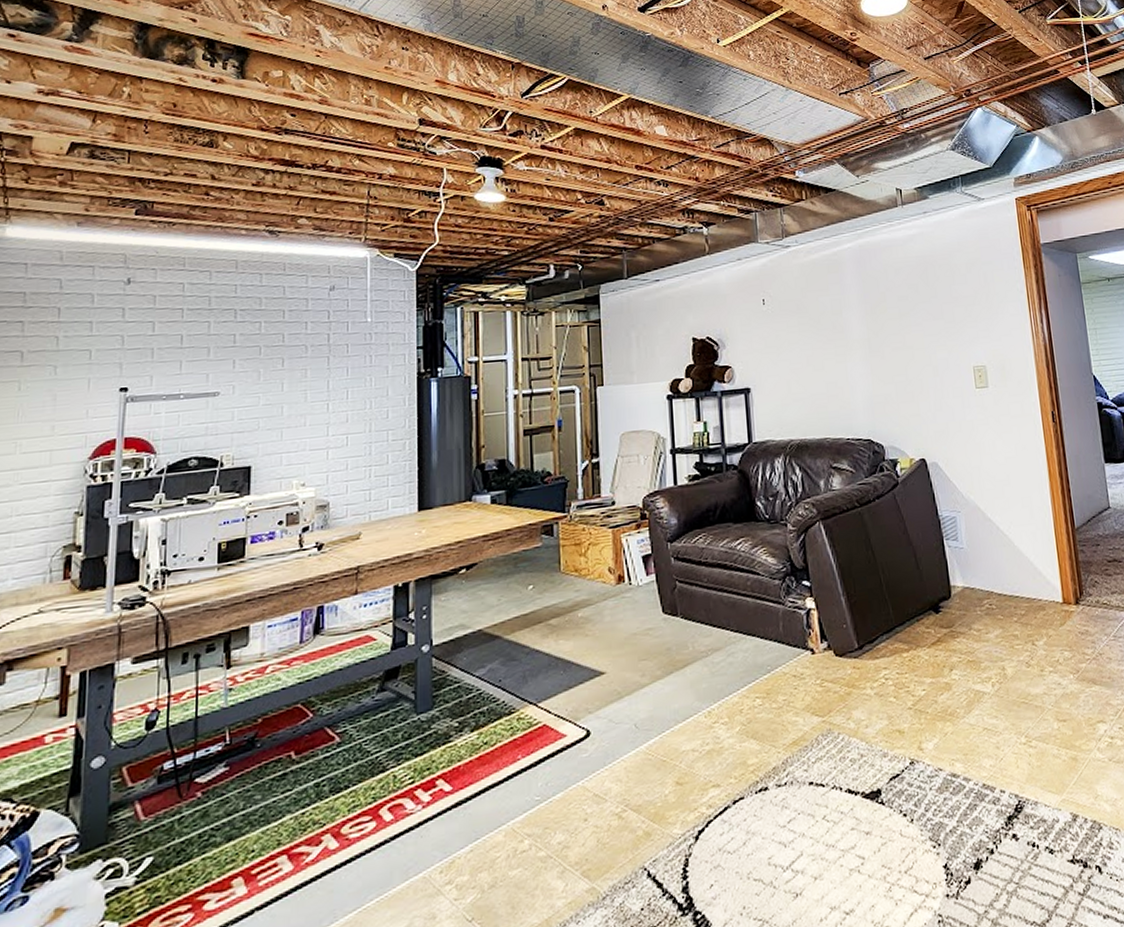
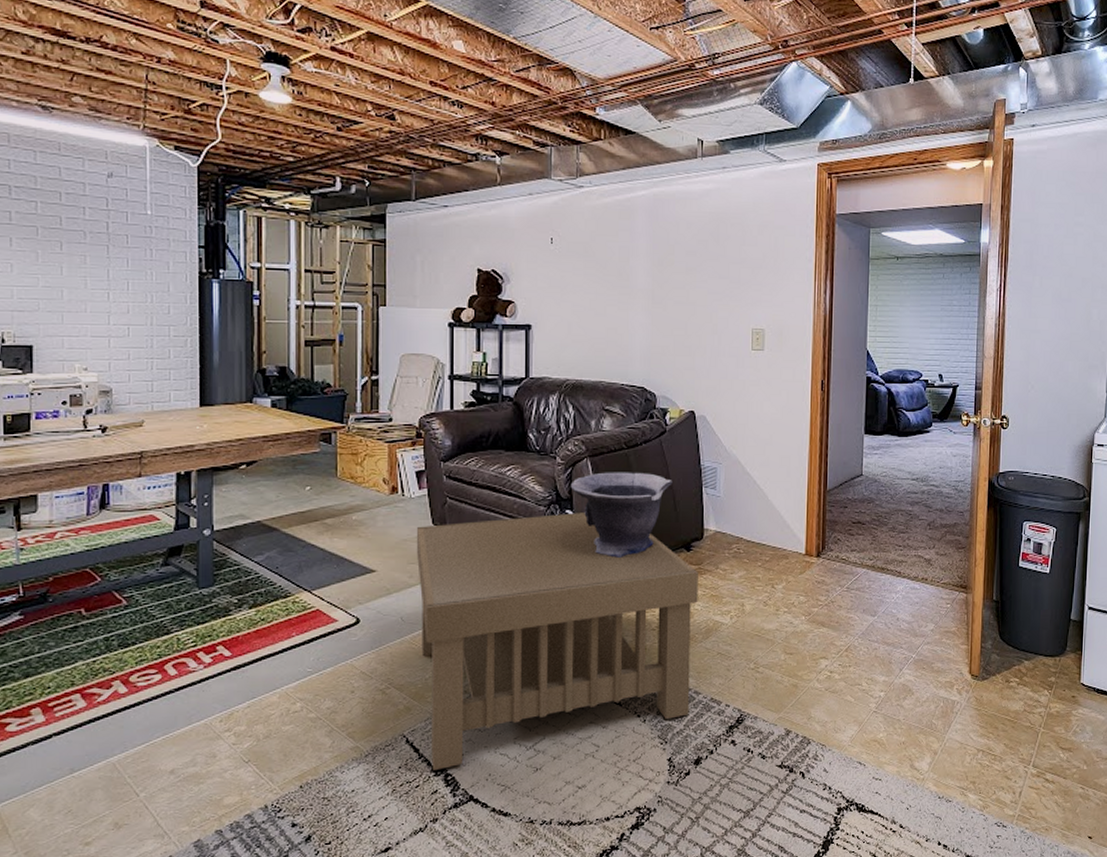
coffee table: none [647,582,961,909] -> present [416,512,698,771]
decorative bowl: none [804,530,912,629] -> present [570,472,673,558]

